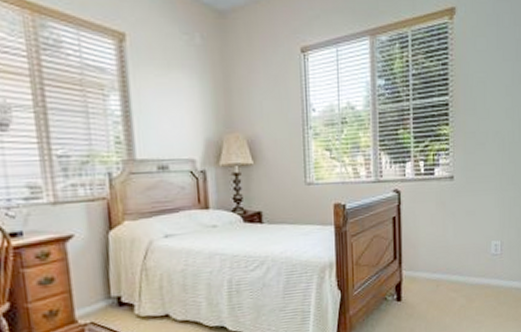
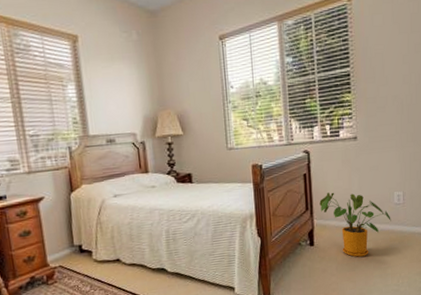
house plant: none [409,239,487,315] -> present [319,192,391,257]

